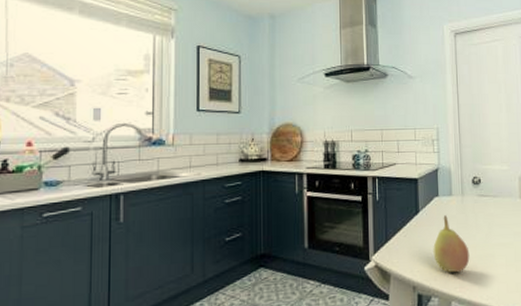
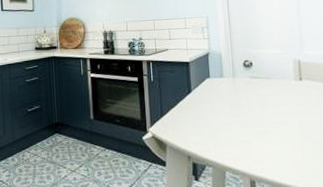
fruit: present [433,215,470,273] -> none [206,95,243,147]

